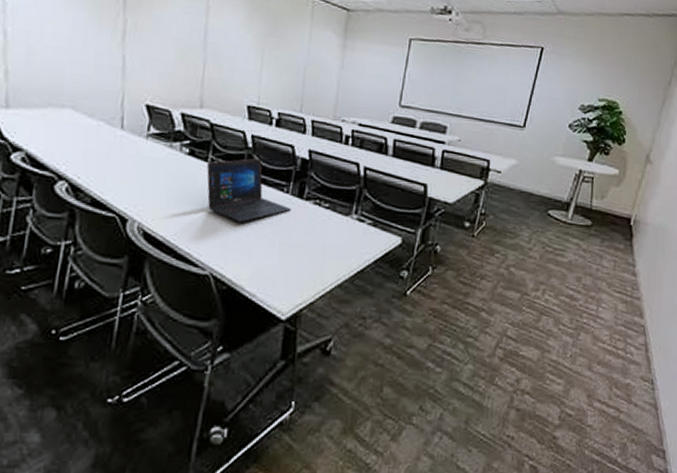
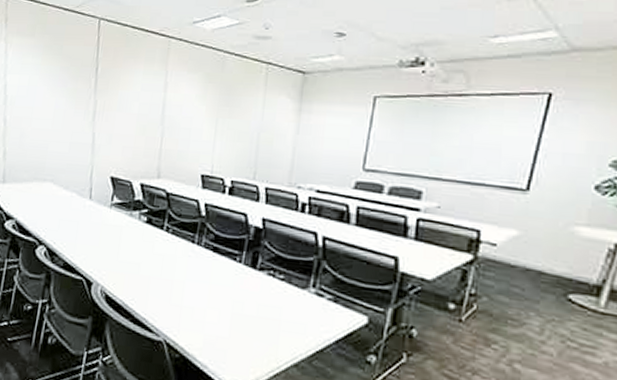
laptop: present [206,158,291,222] -> none [162,226,244,290]

